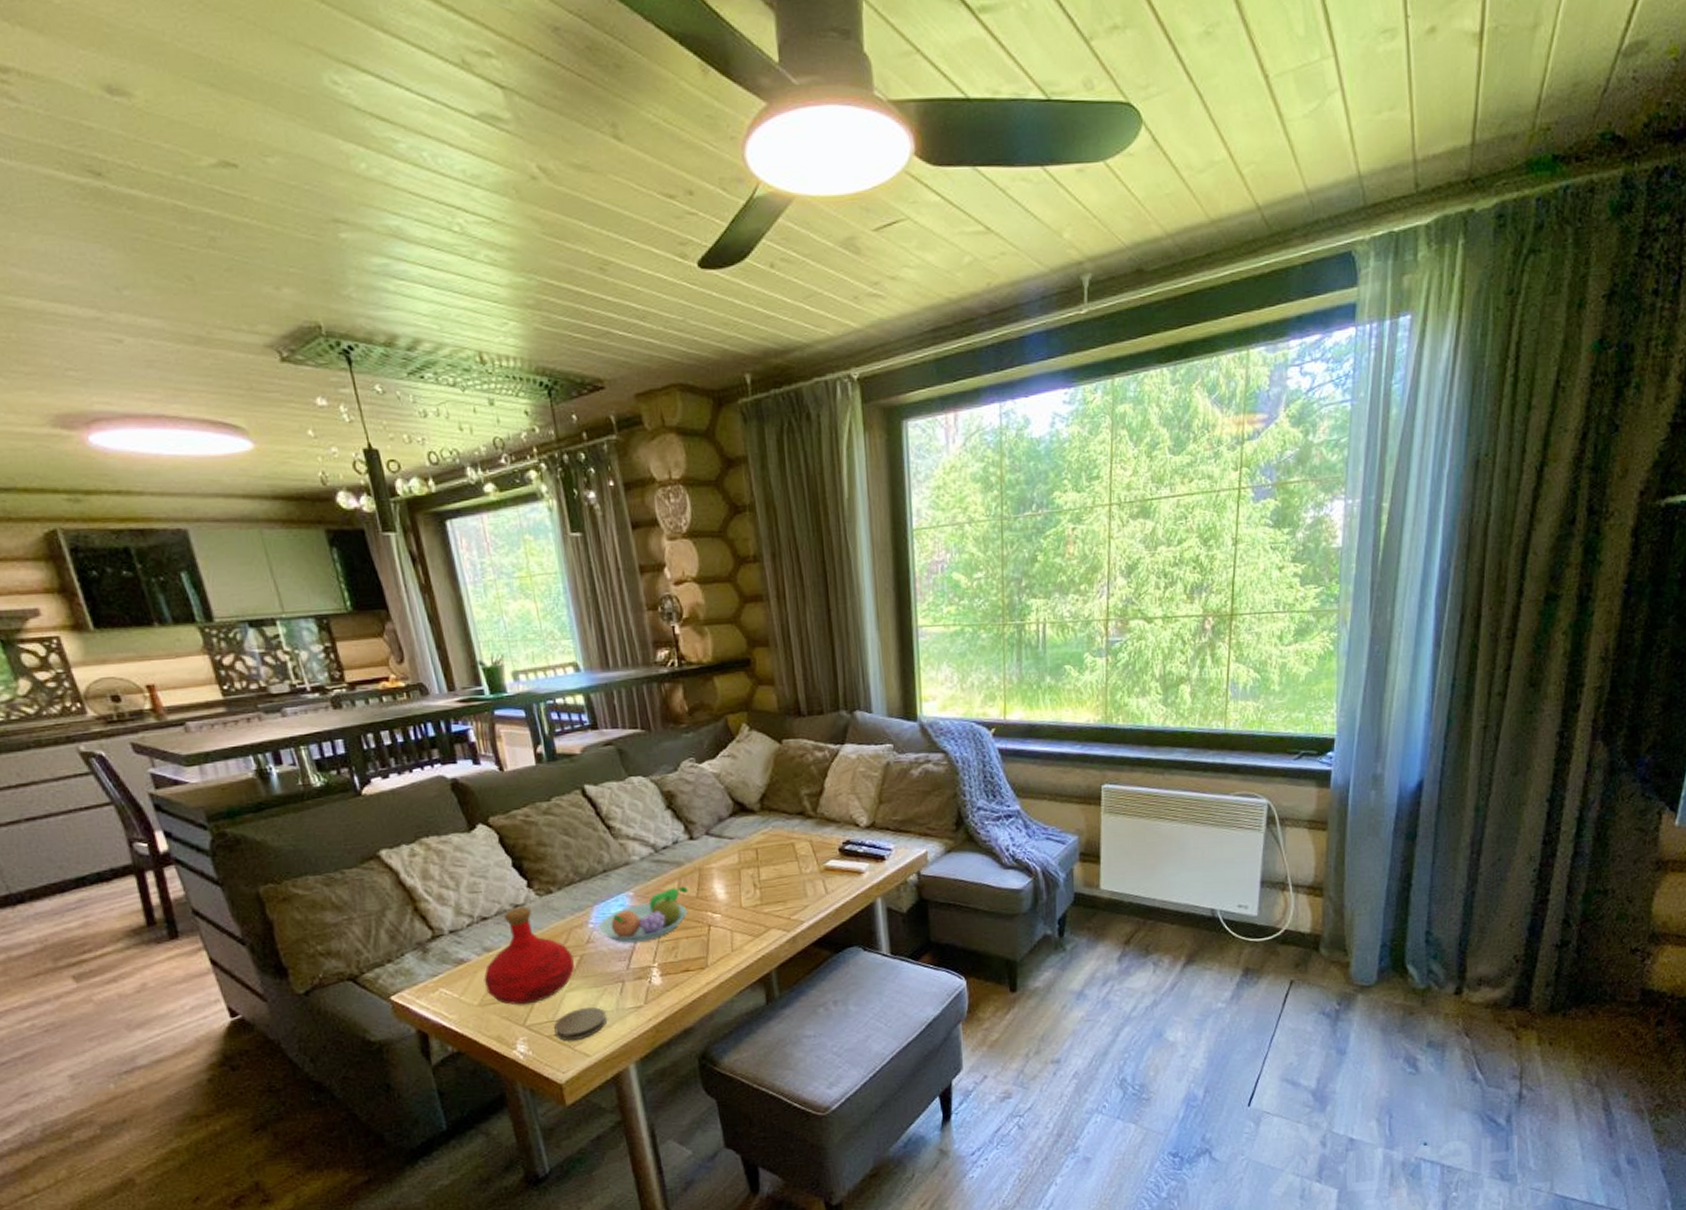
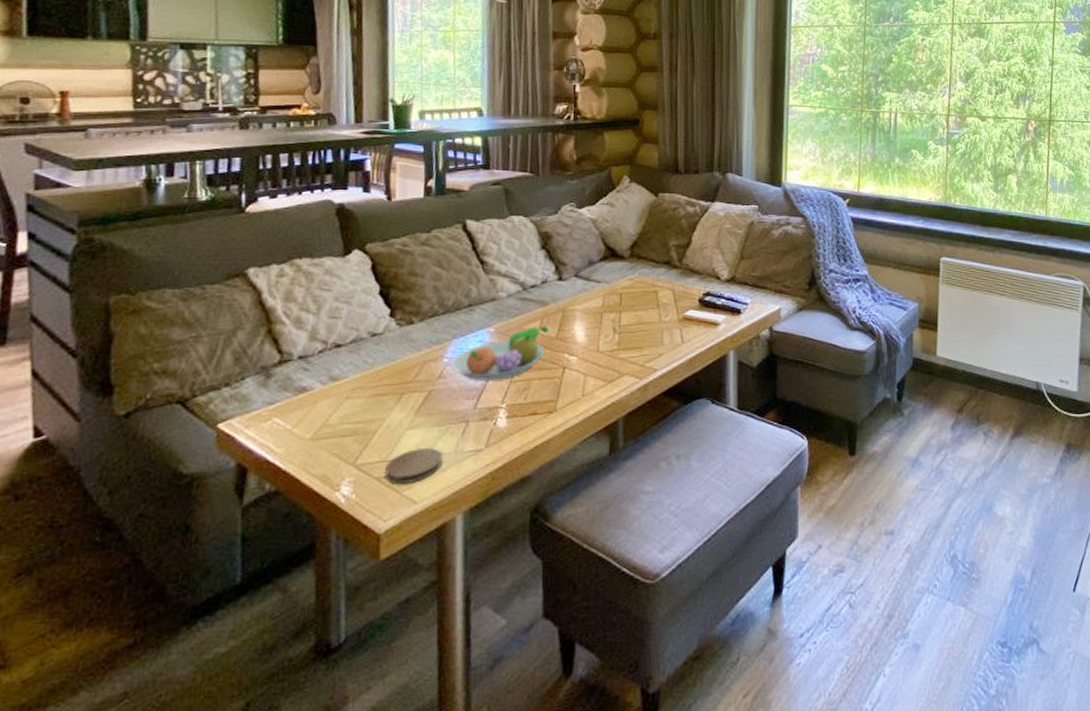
bottle: present [483,906,575,1005] -> none [322,336,421,441]

